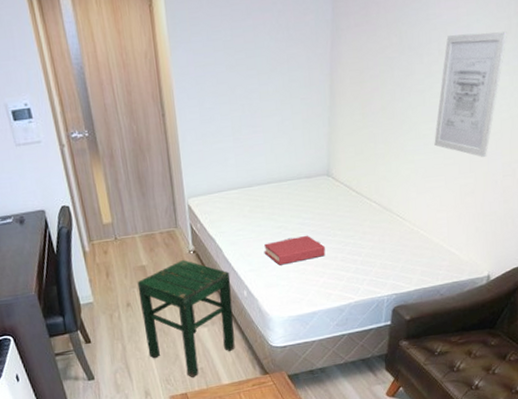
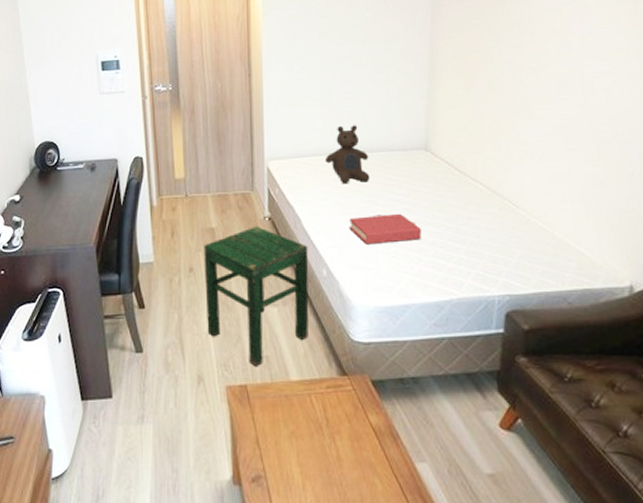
teddy bear: none [239,157,281,214] -> present [324,125,370,184]
wall art: present [434,31,507,157] -> none [552,14,634,145]

